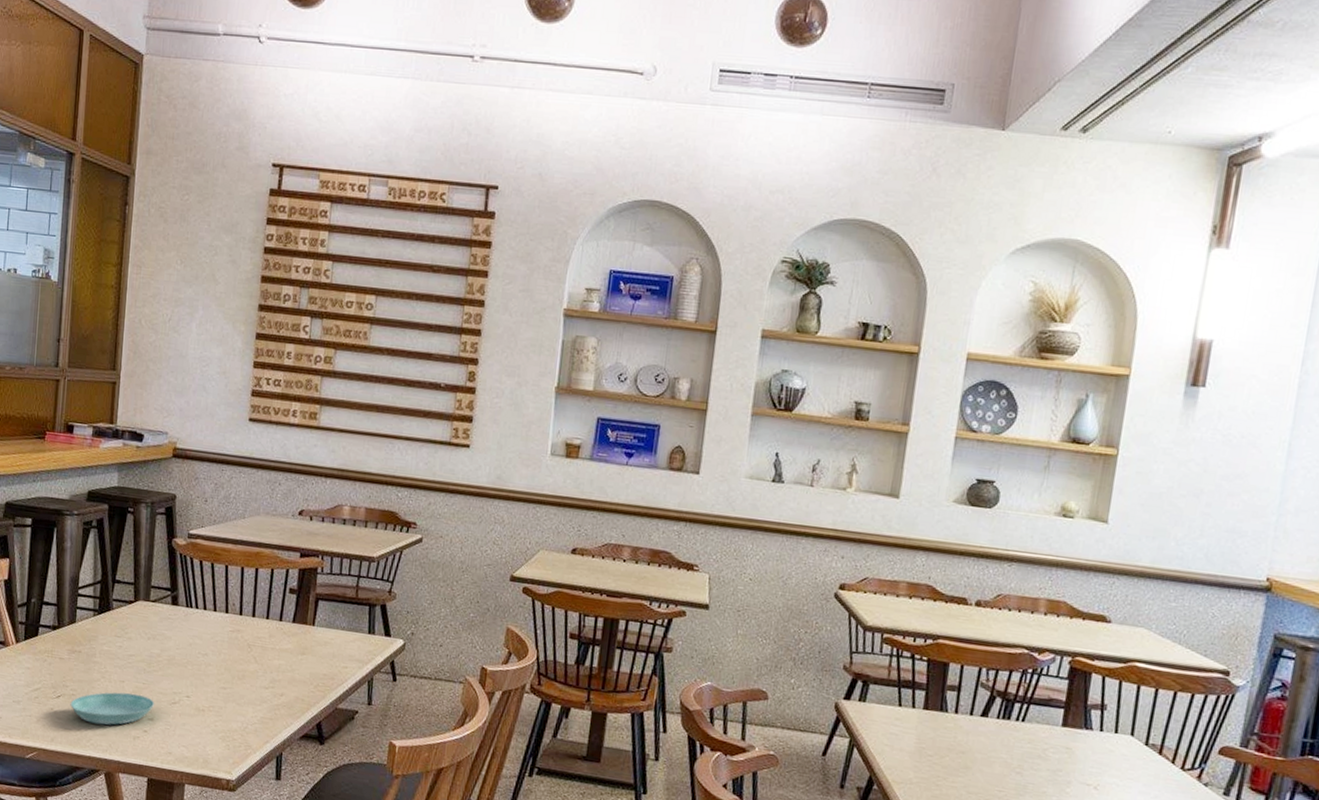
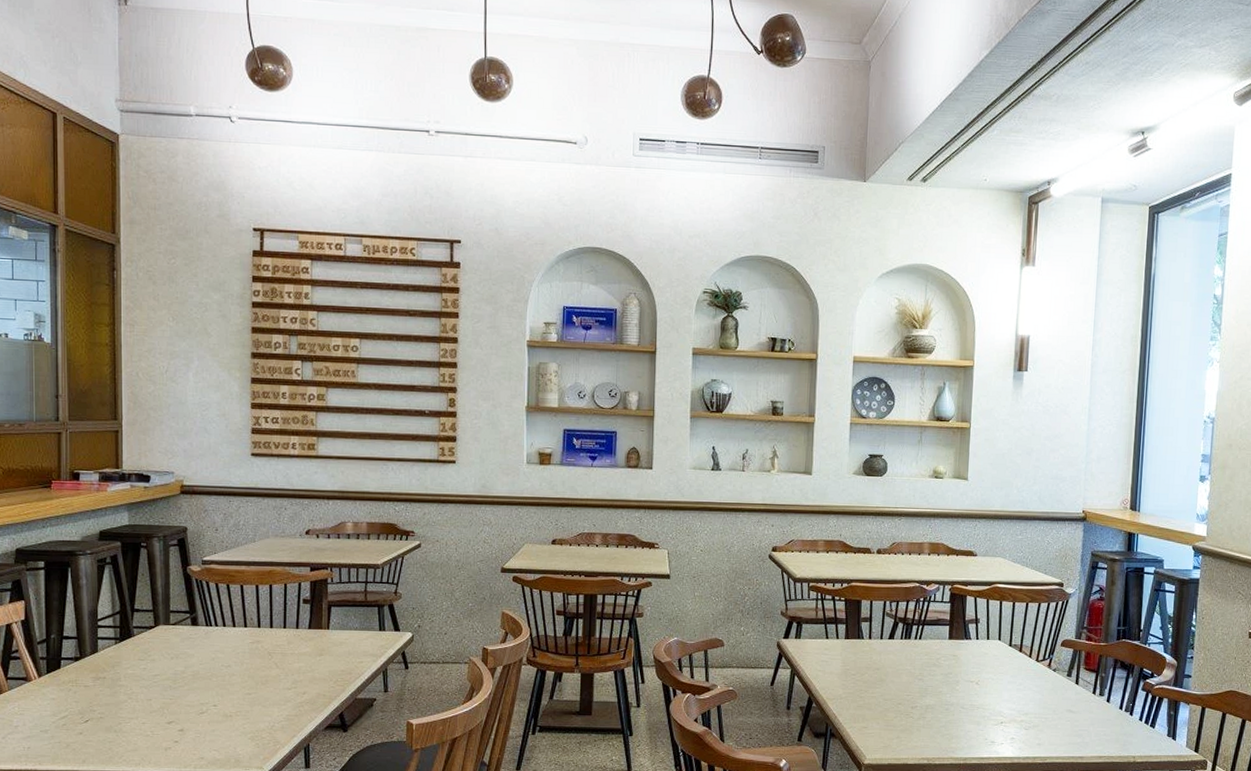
saucer: present [70,692,155,726] -> none [99,709,184,742]

